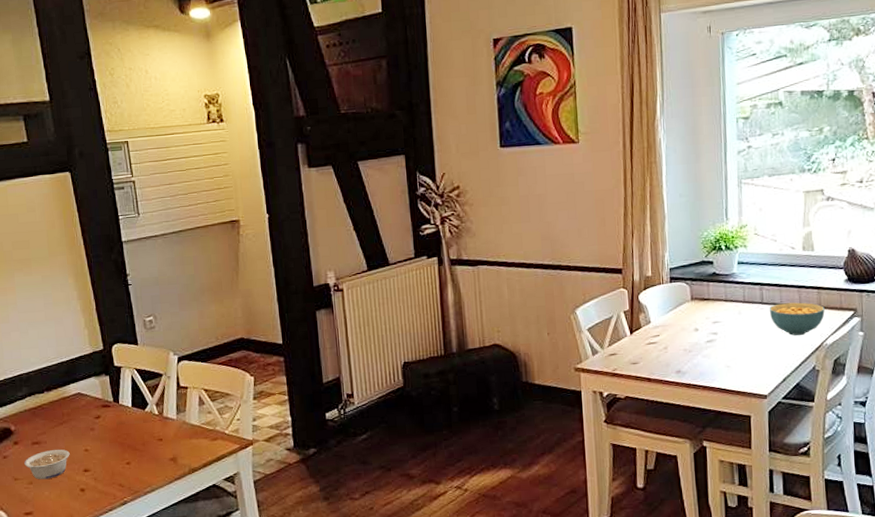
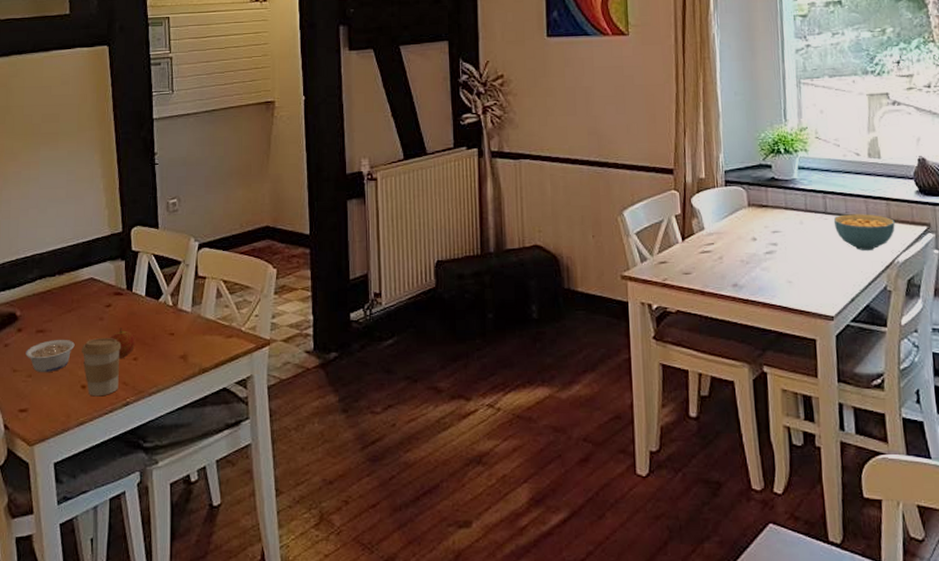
coffee cup: none [77,446,115,498] -> present [82,338,122,397]
fruit: none [103,436,127,463] -> present [110,328,135,358]

